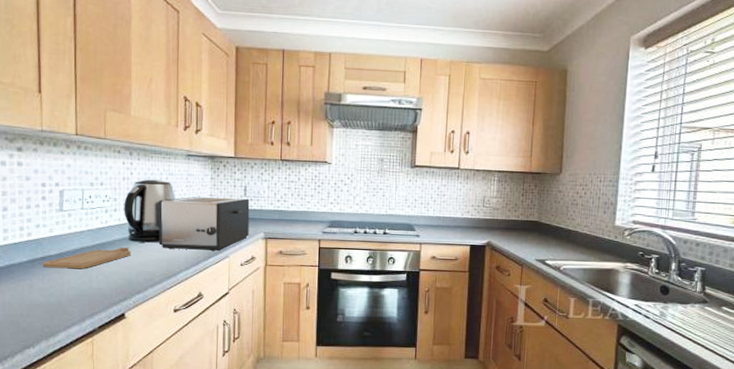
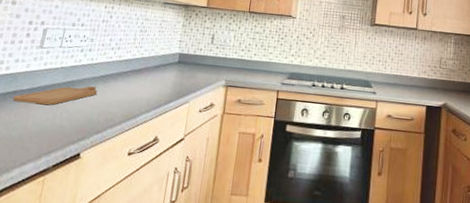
kettle: present [124,179,176,243] -> none [97,22,148,84]
toaster: present [158,196,250,251] -> none [125,41,216,95]

